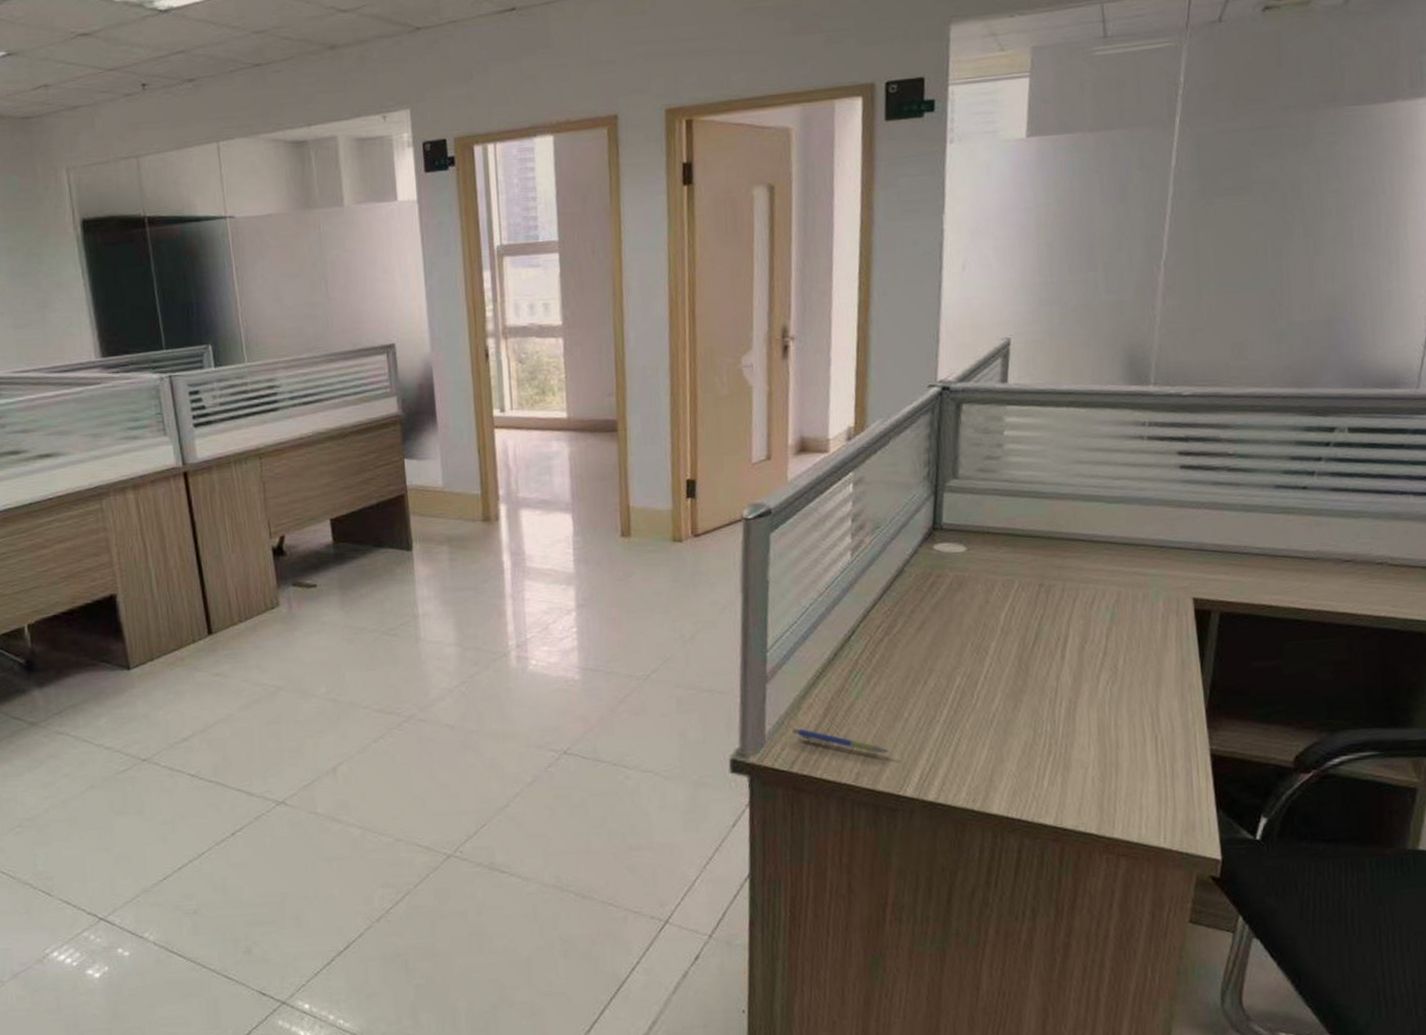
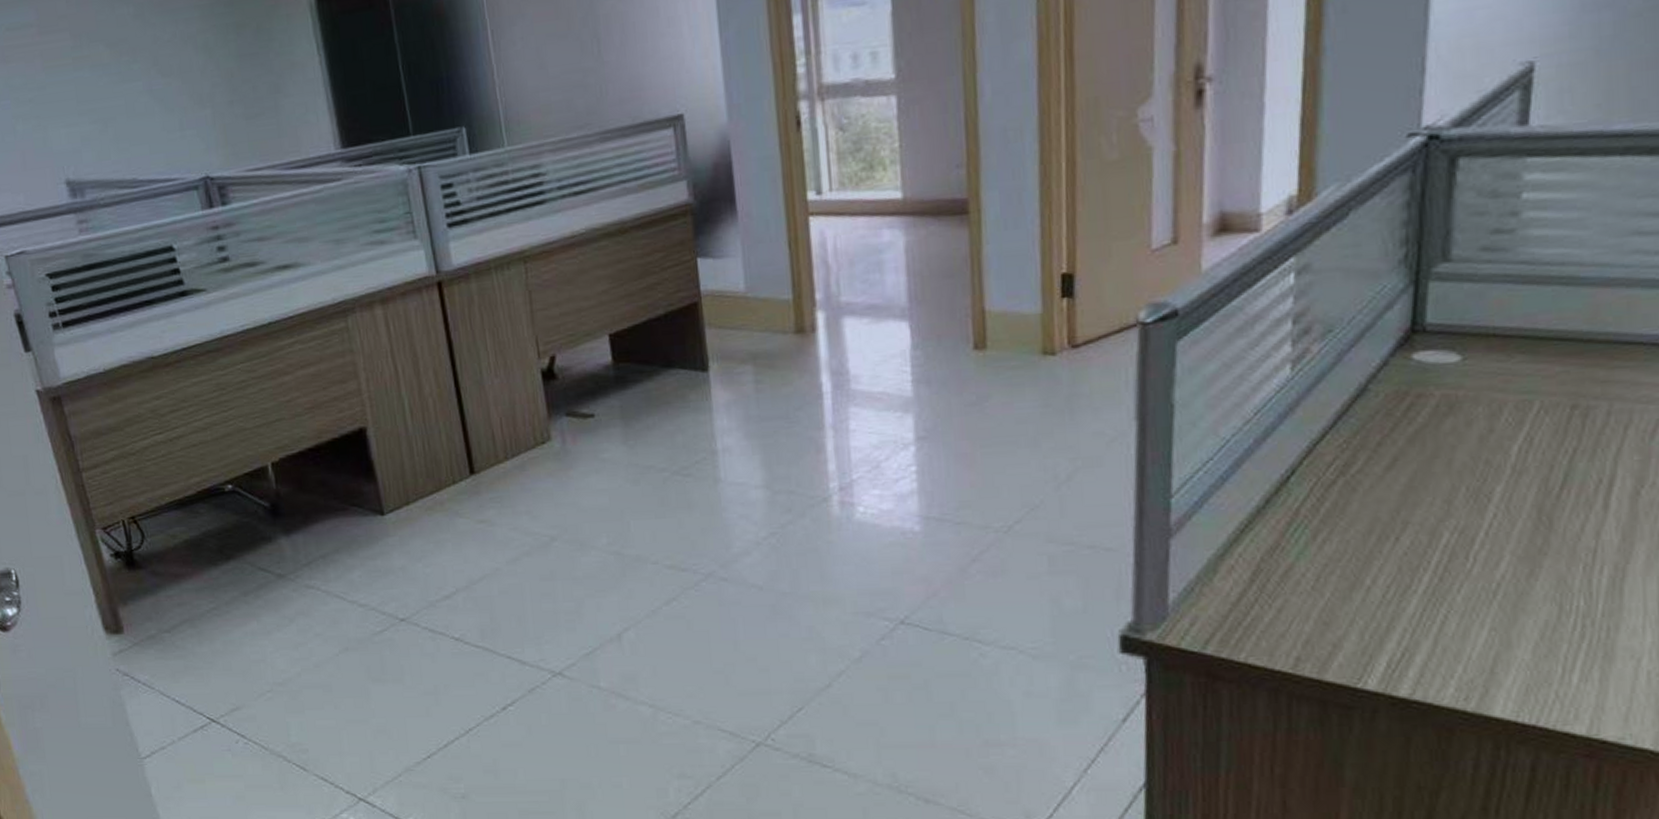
pen: present [792,727,889,753] -> none [1205,596,1343,633]

